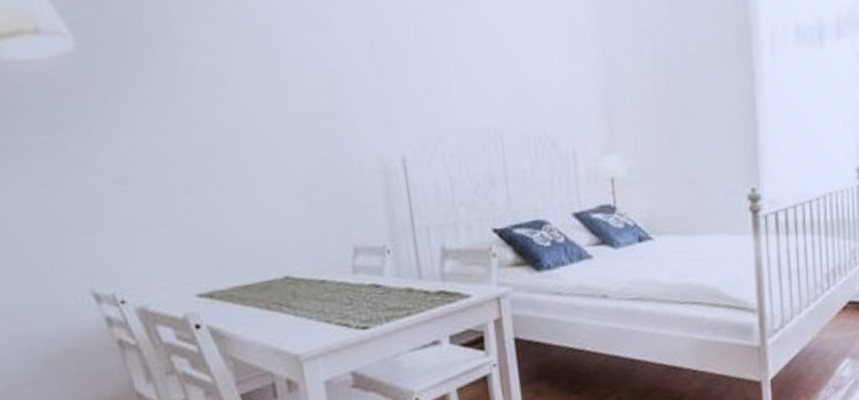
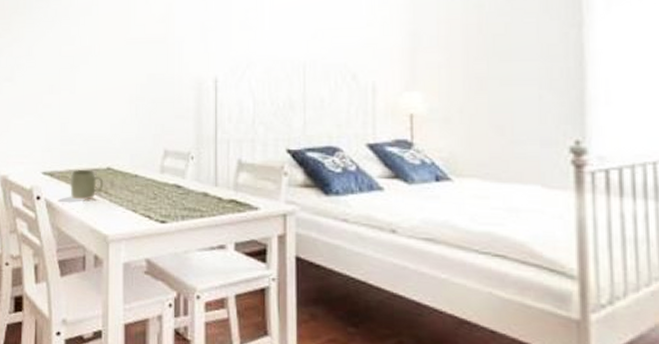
mug: none [237,283,284,321] -> present [70,169,104,200]

